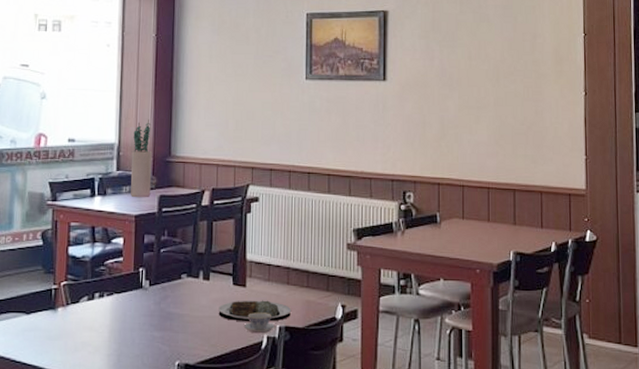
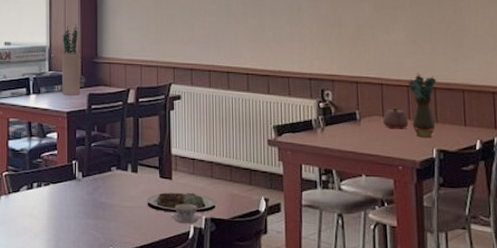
sugar bowl: none [463,210,488,232] -> present [382,108,409,129]
vase: none [488,174,517,240] -> present [408,73,437,137]

